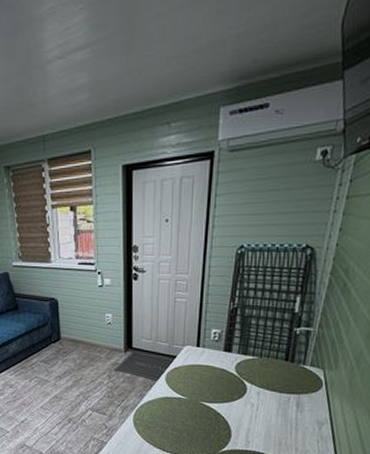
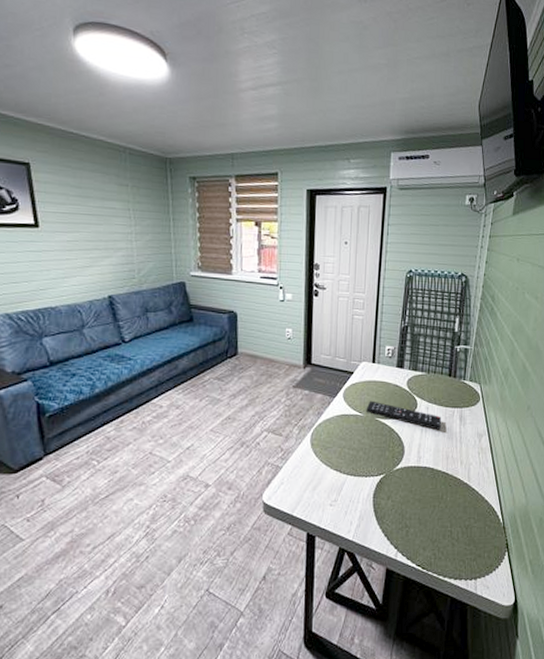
remote control: none [190,384,275,416] -> present [366,400,442,430]

